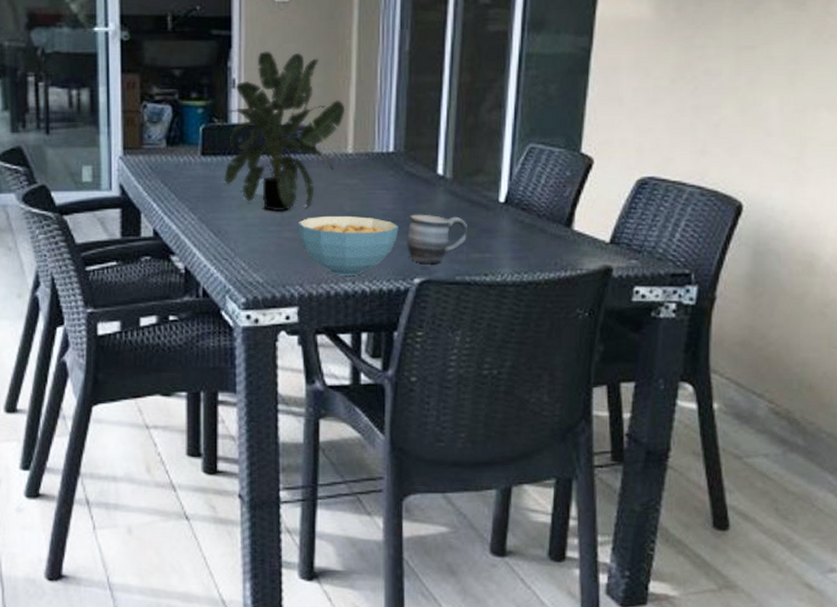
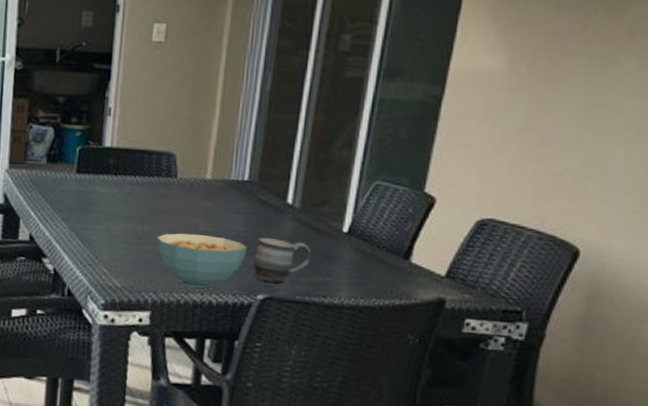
potted plant: present [224,51,346,212] -> none [94,85,208,227]

